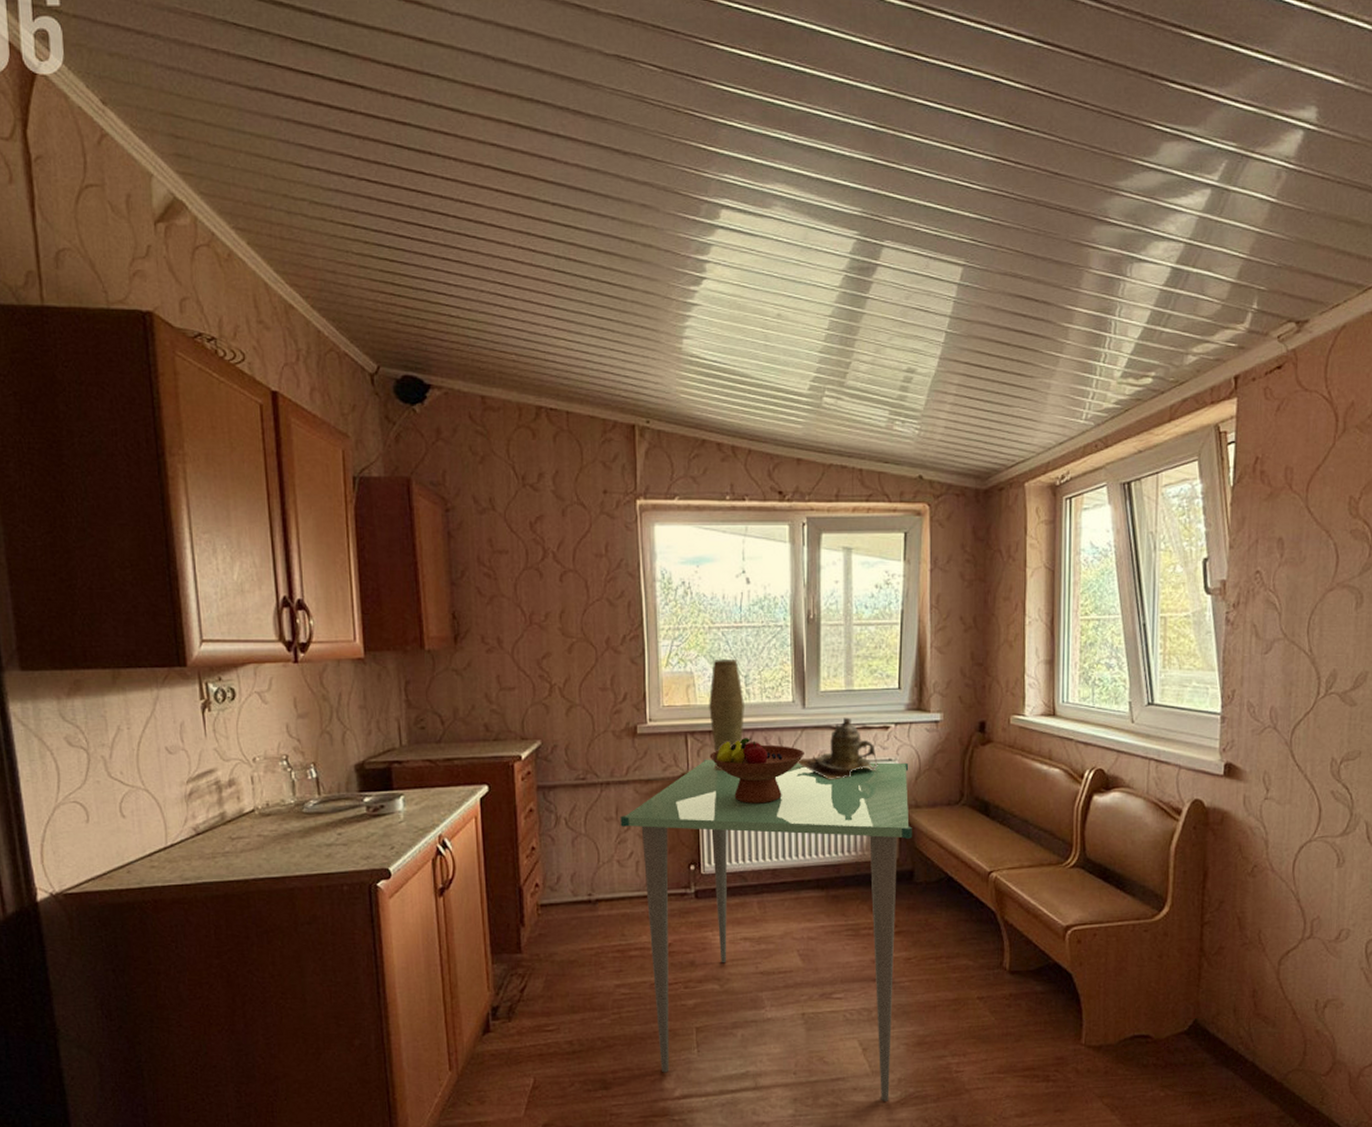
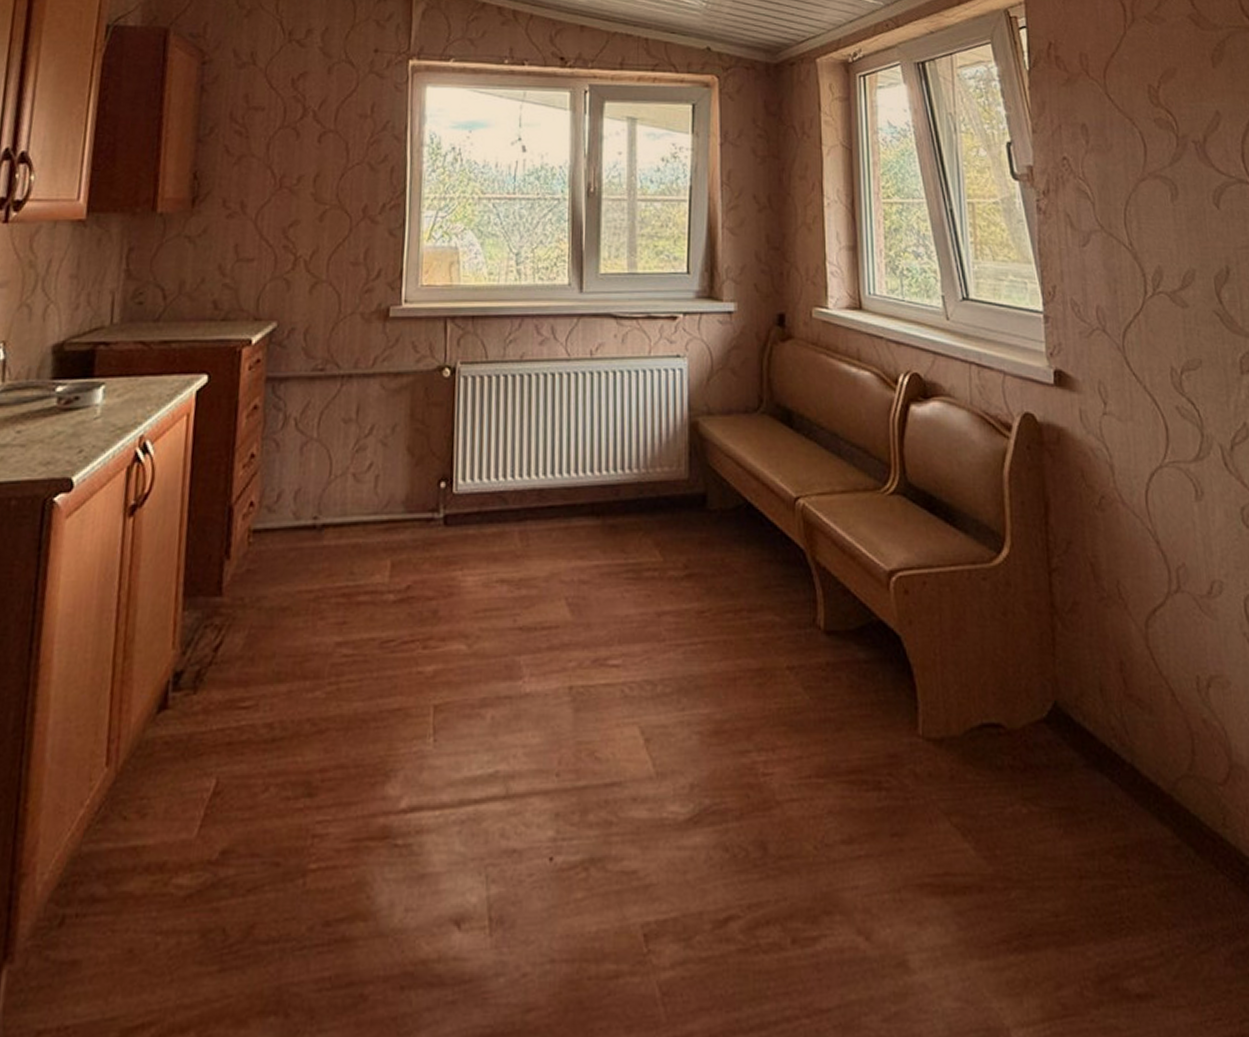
dining table: present [620,759,912,1101] -> none [360,349,704,819]
vase: present [709,660,744,772] -> none [473,234,514,365]
fruit bowl: present [709,738,804,804] -> none [471,325,580,406]
teapot: present [798,717,878,779] -> none [572,304,664,378]

